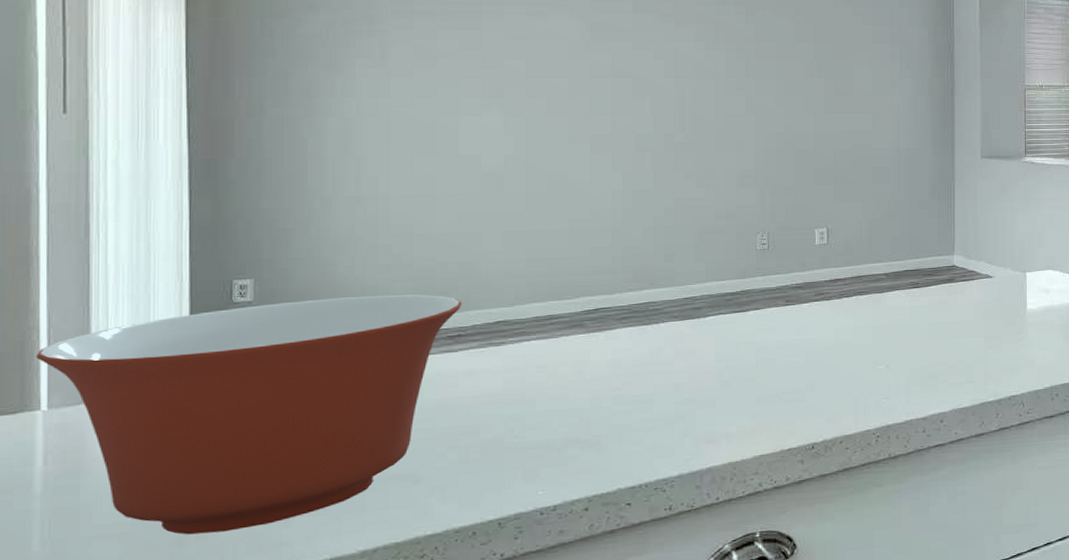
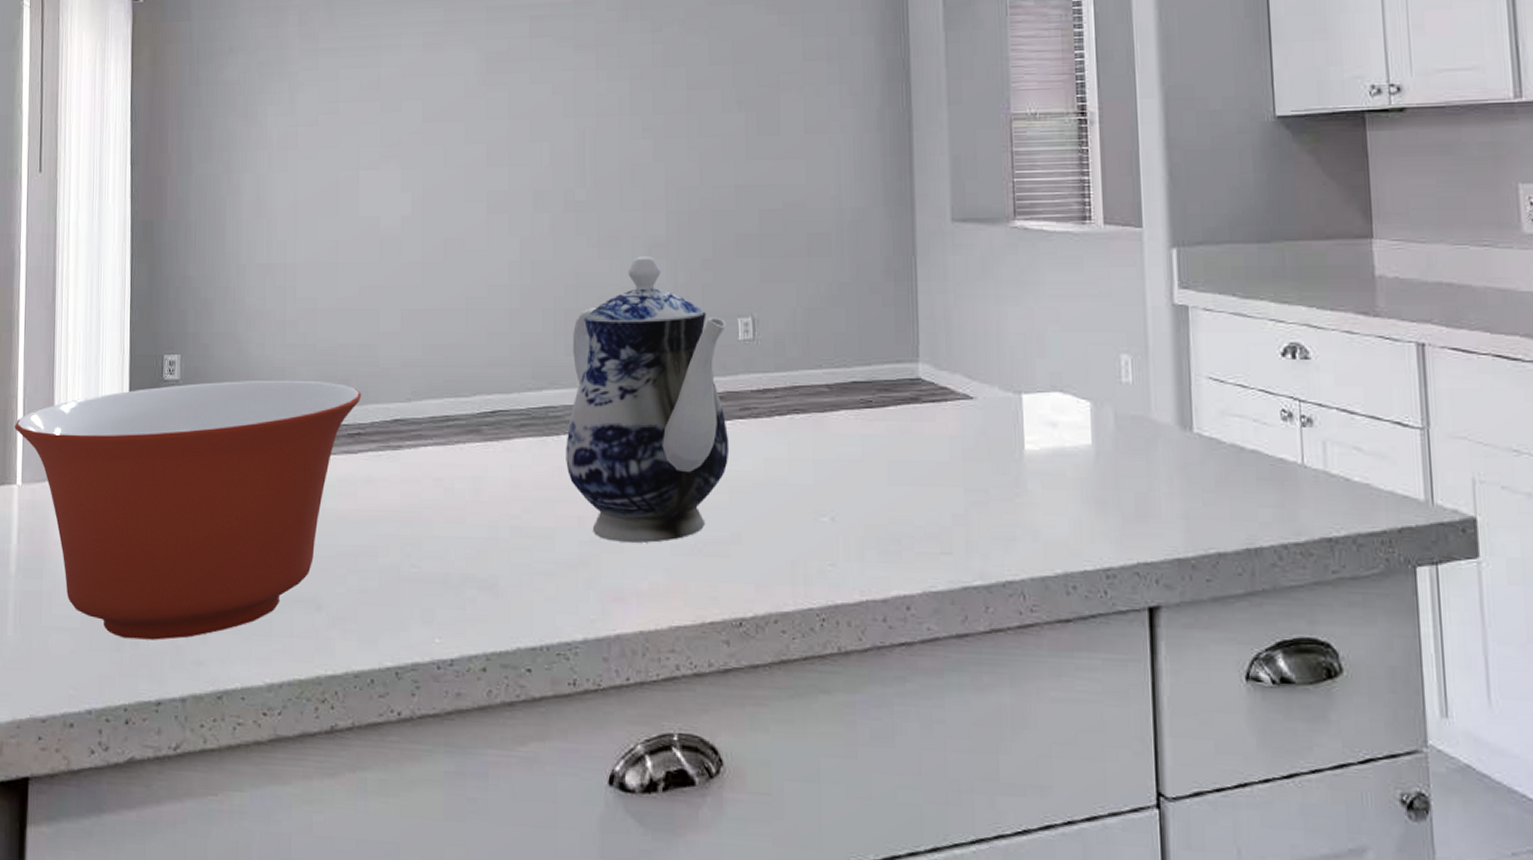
teapot: none [664,185,806,399] -> present [566,256,730,543]

